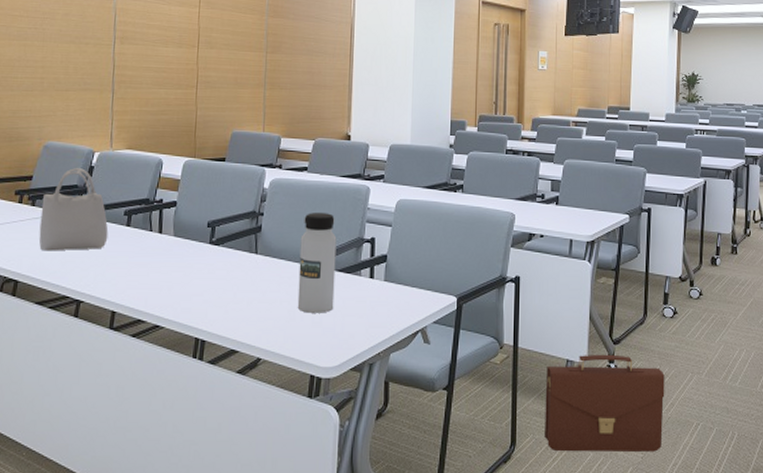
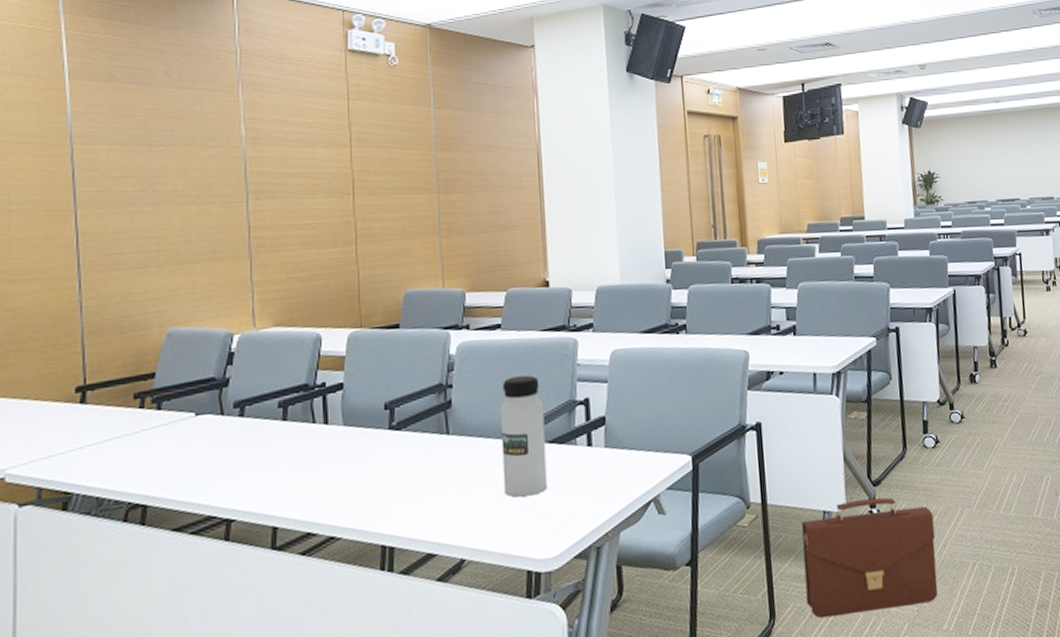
handbag: present [38,168,109,251] -> none [170,356,260,464]

